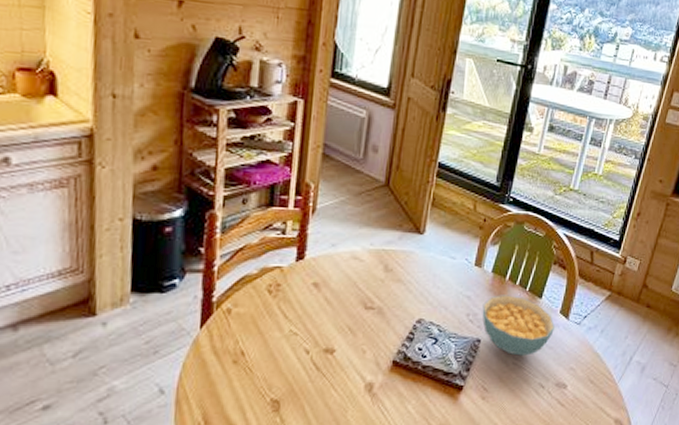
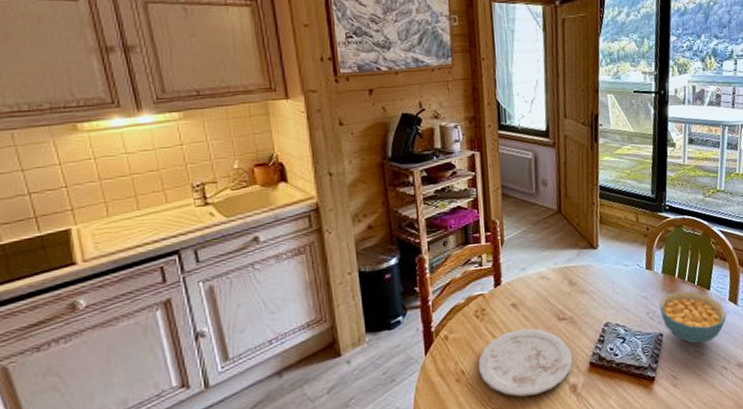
plate: none [261,313,374,390] -> present [478,328,572,397]

